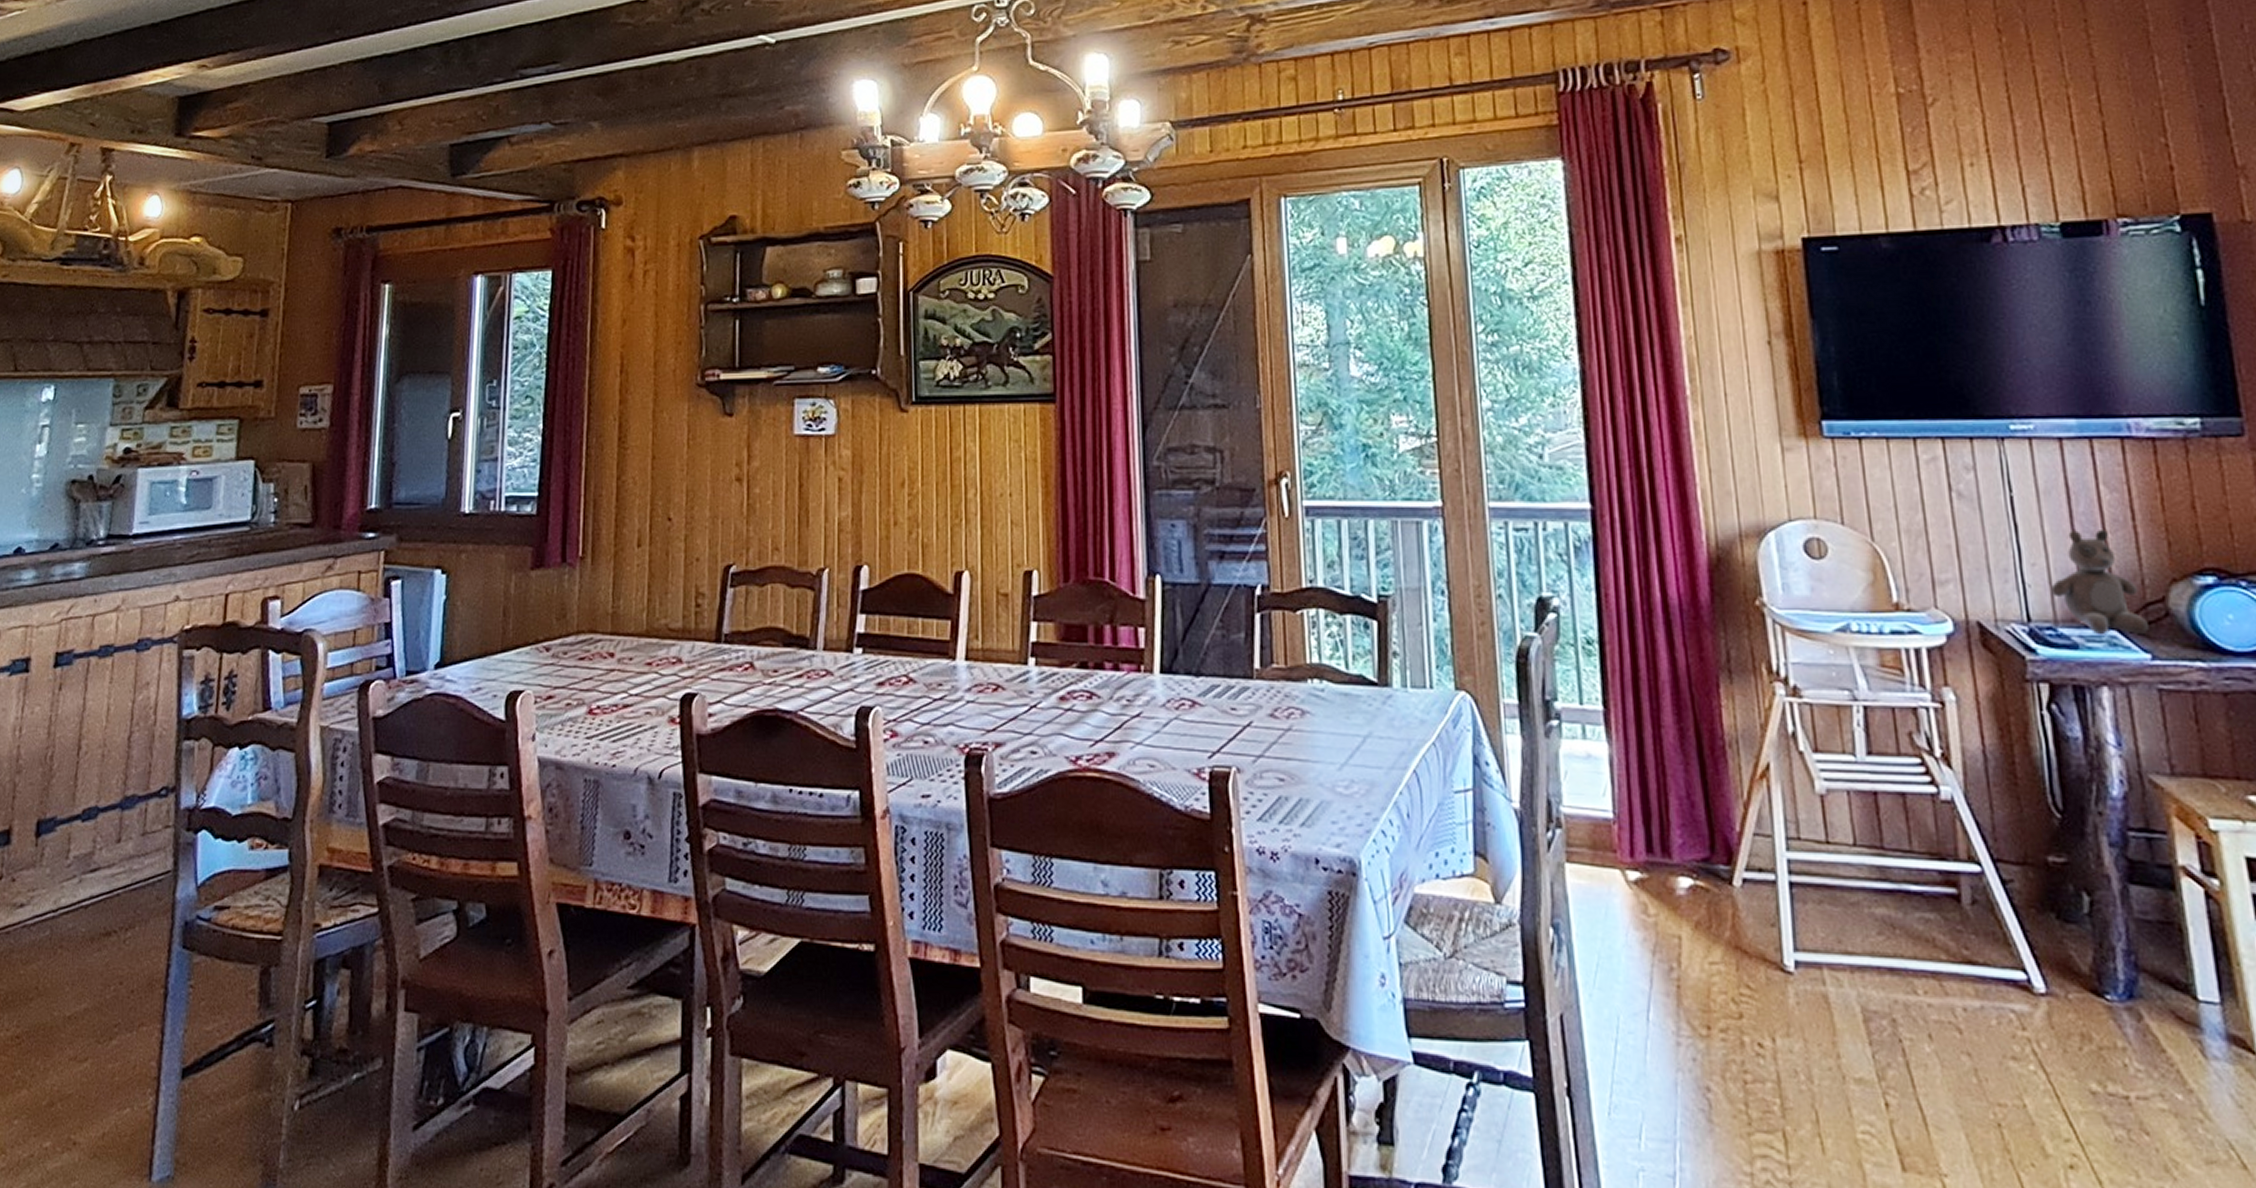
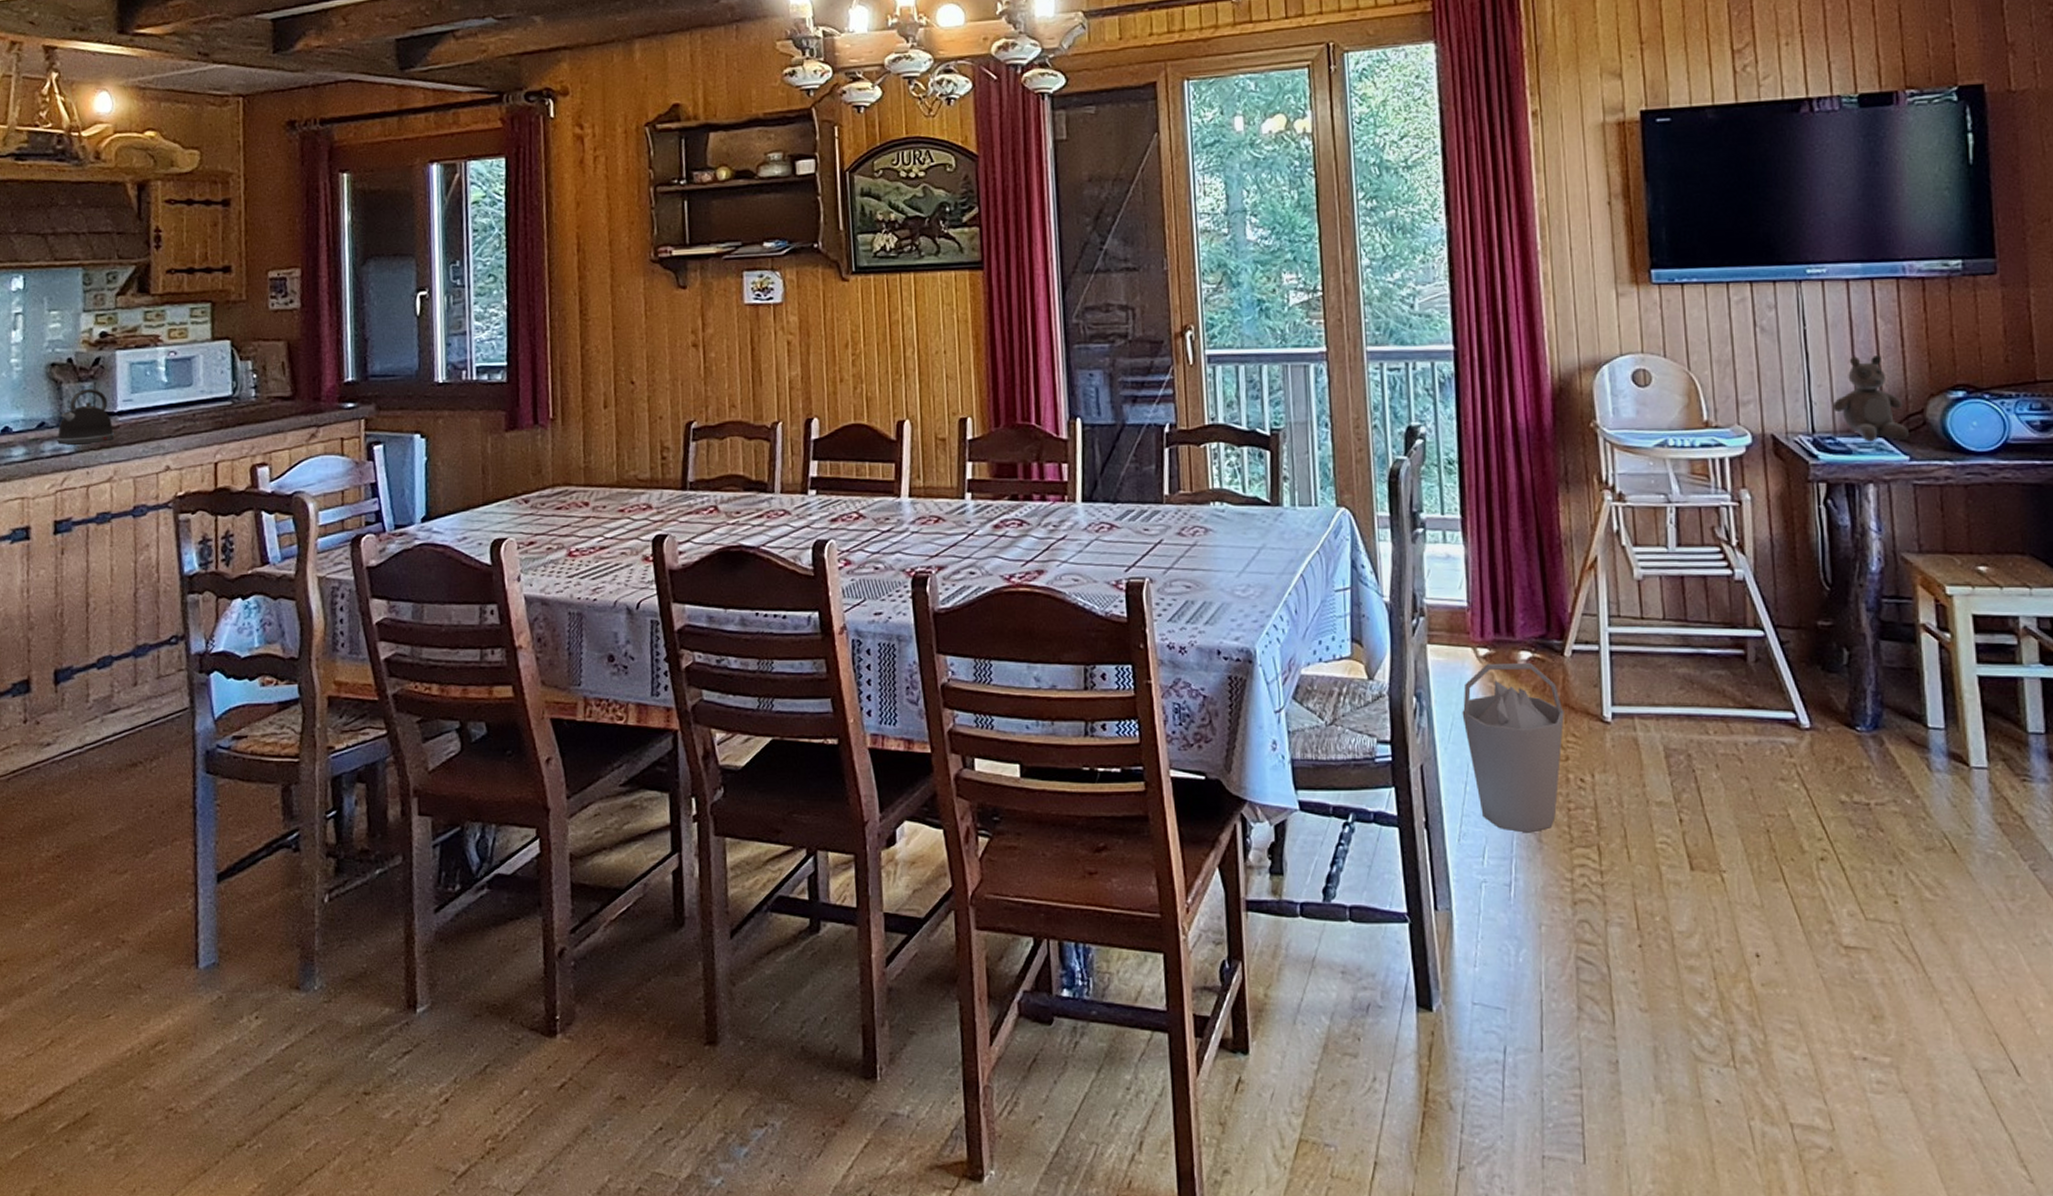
kettle: none [68,509,127,569] -> present [57,389,114,445]
trash bin: none [1609,891,1736,1110] -> present [1462,663,1564,833]

